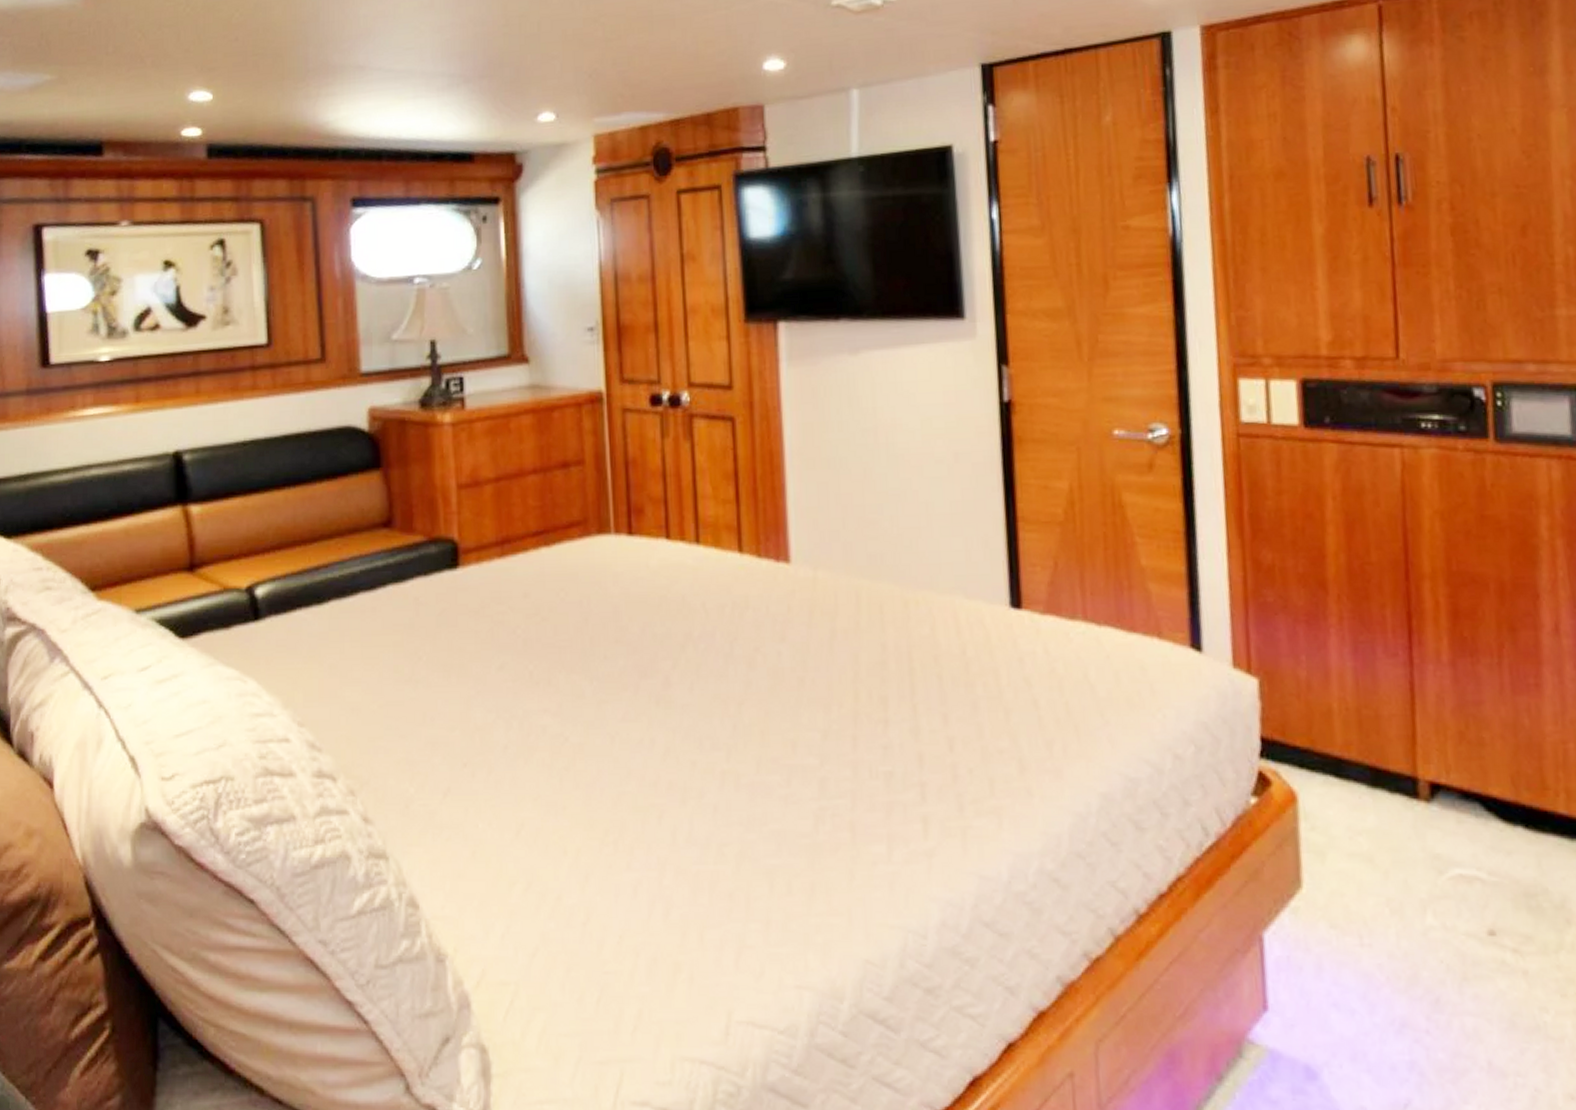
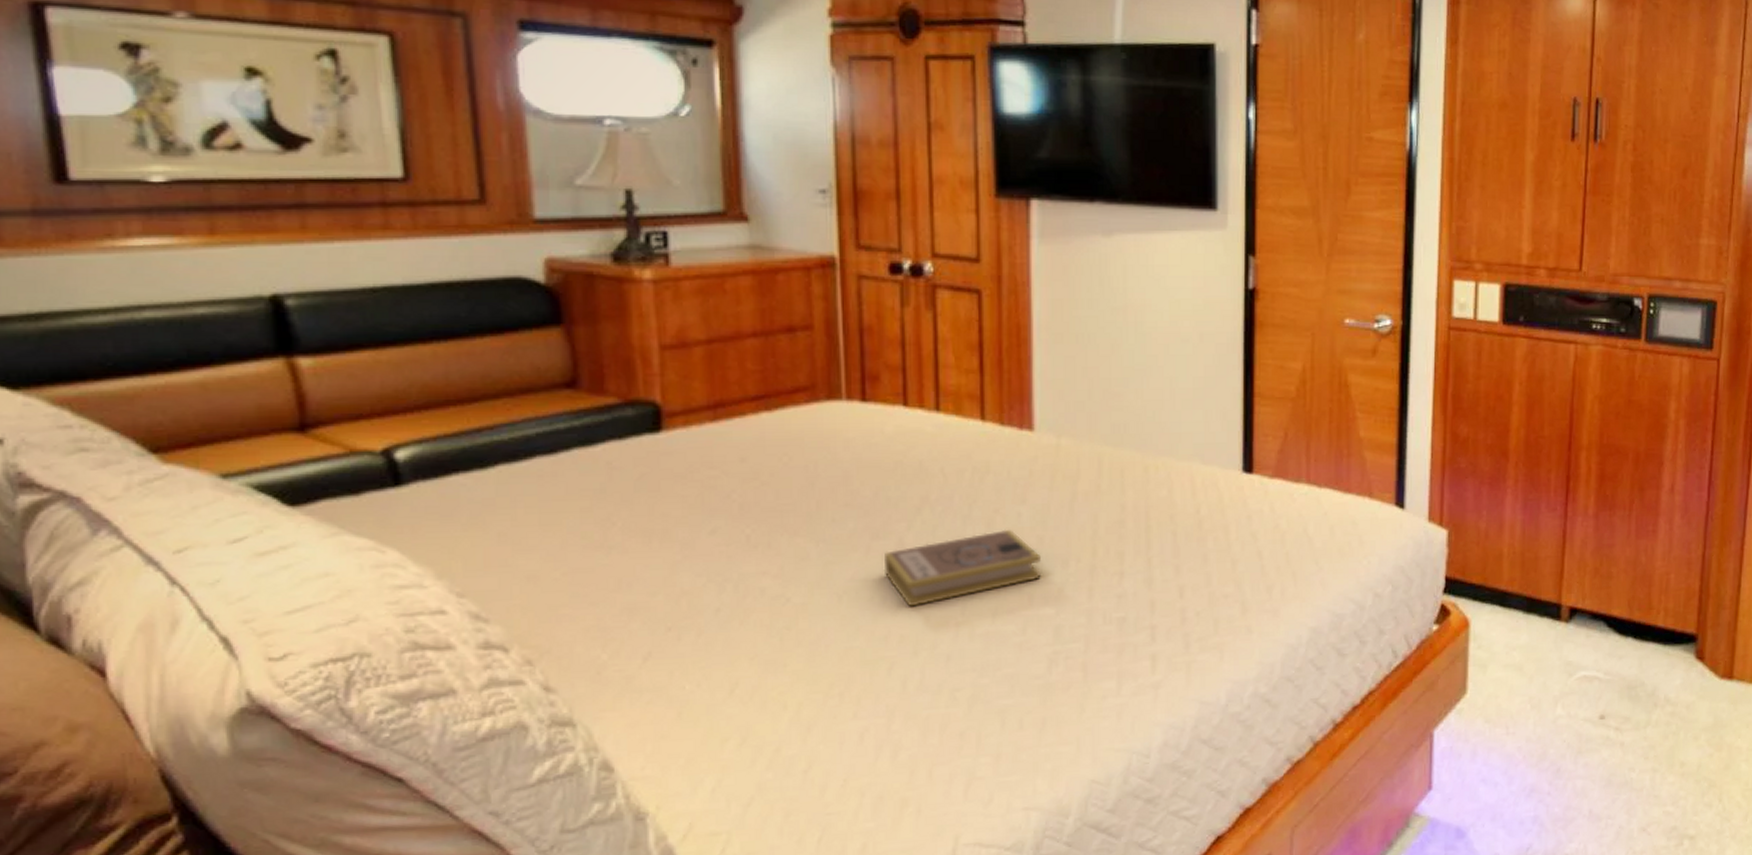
book: none [652,669,805,751] -> present [883,529,1042,607]

